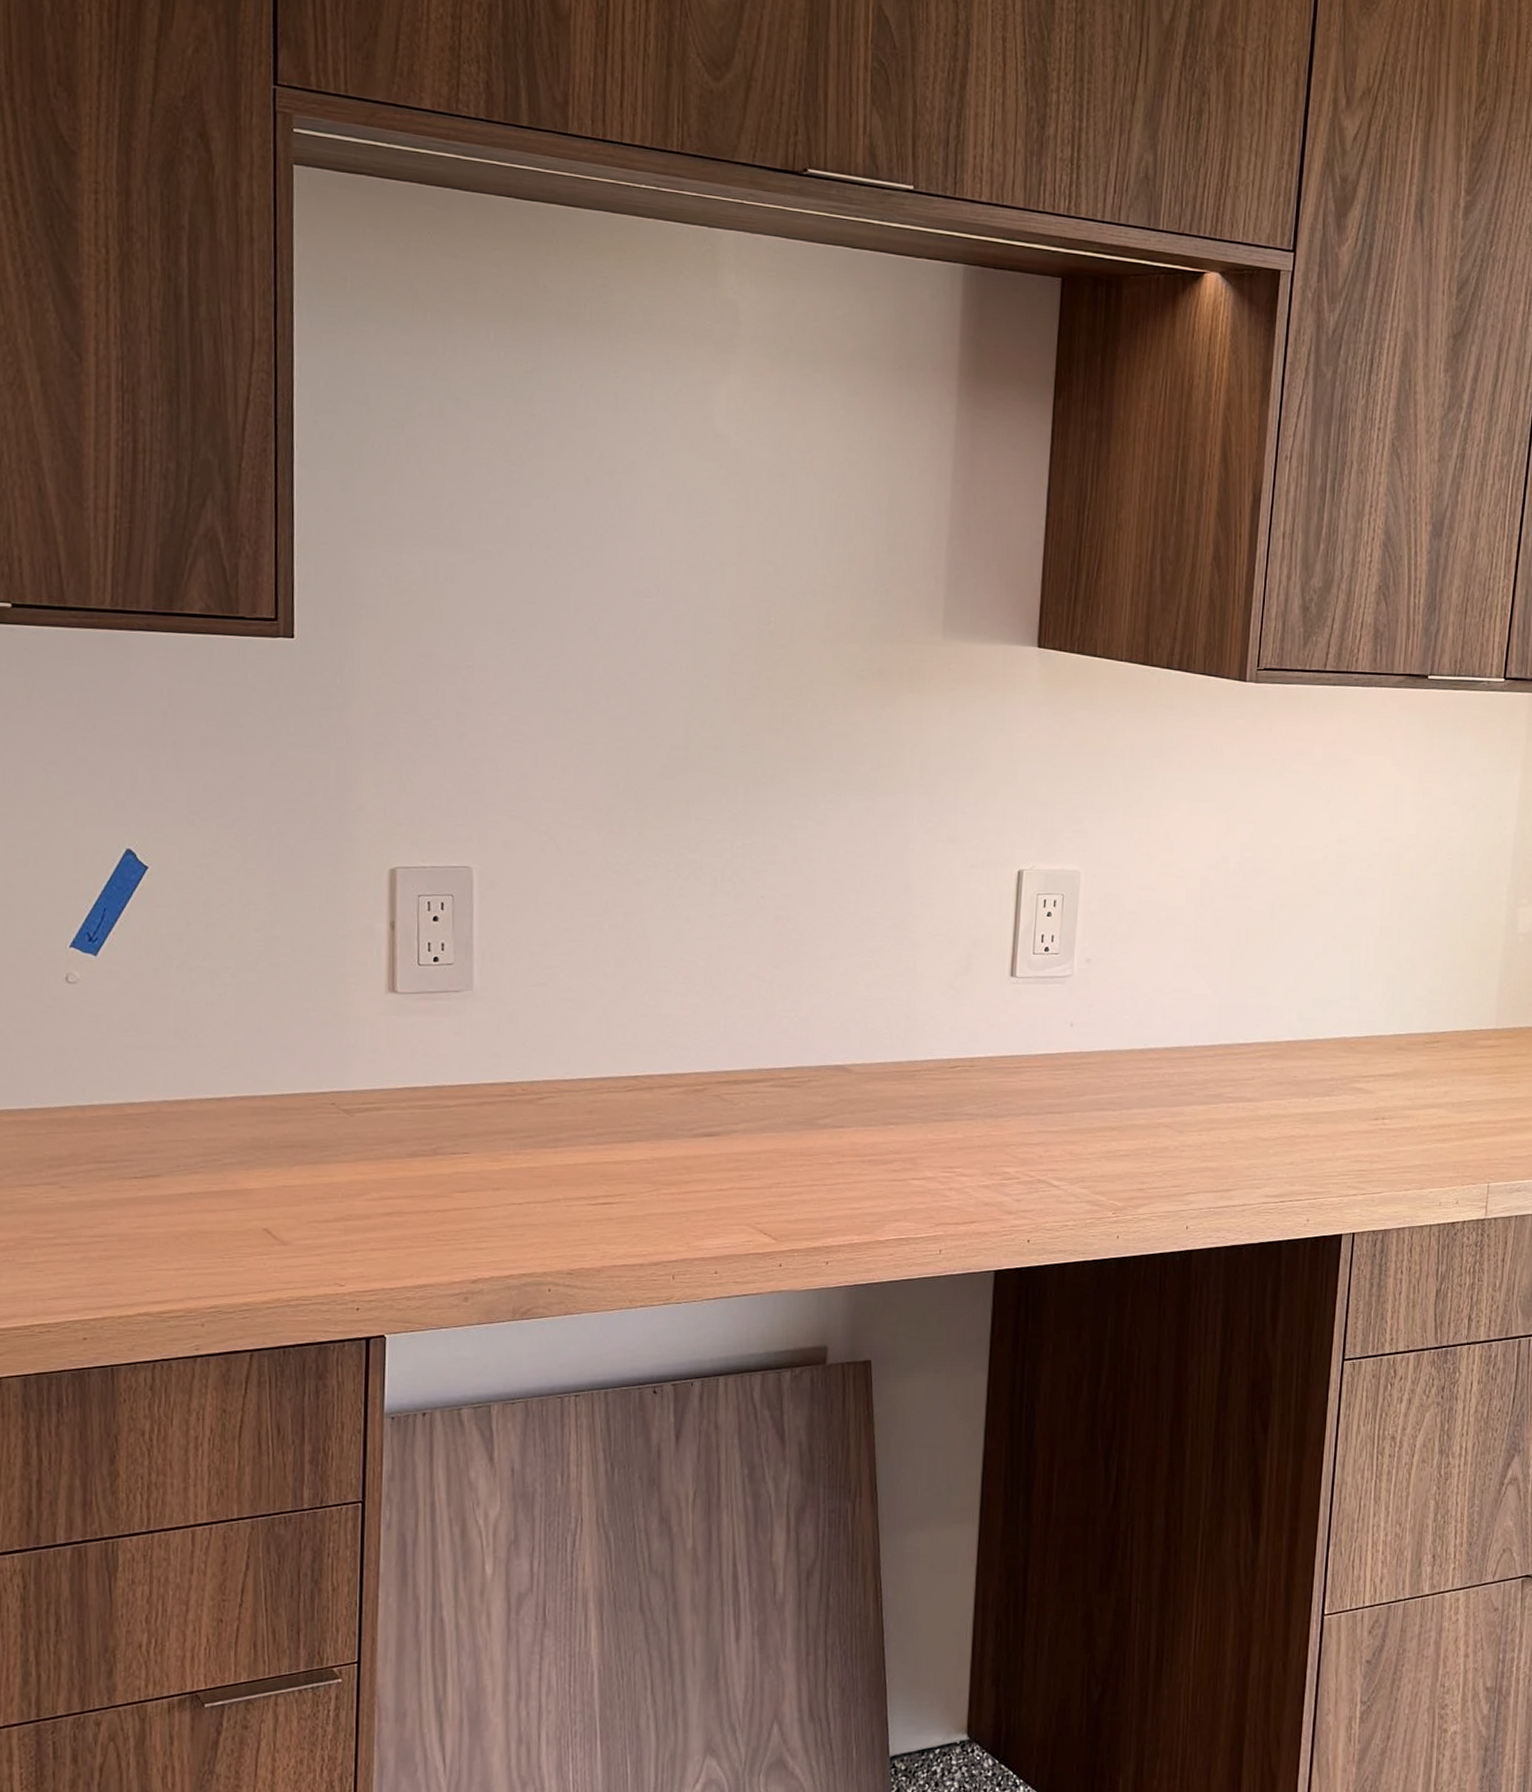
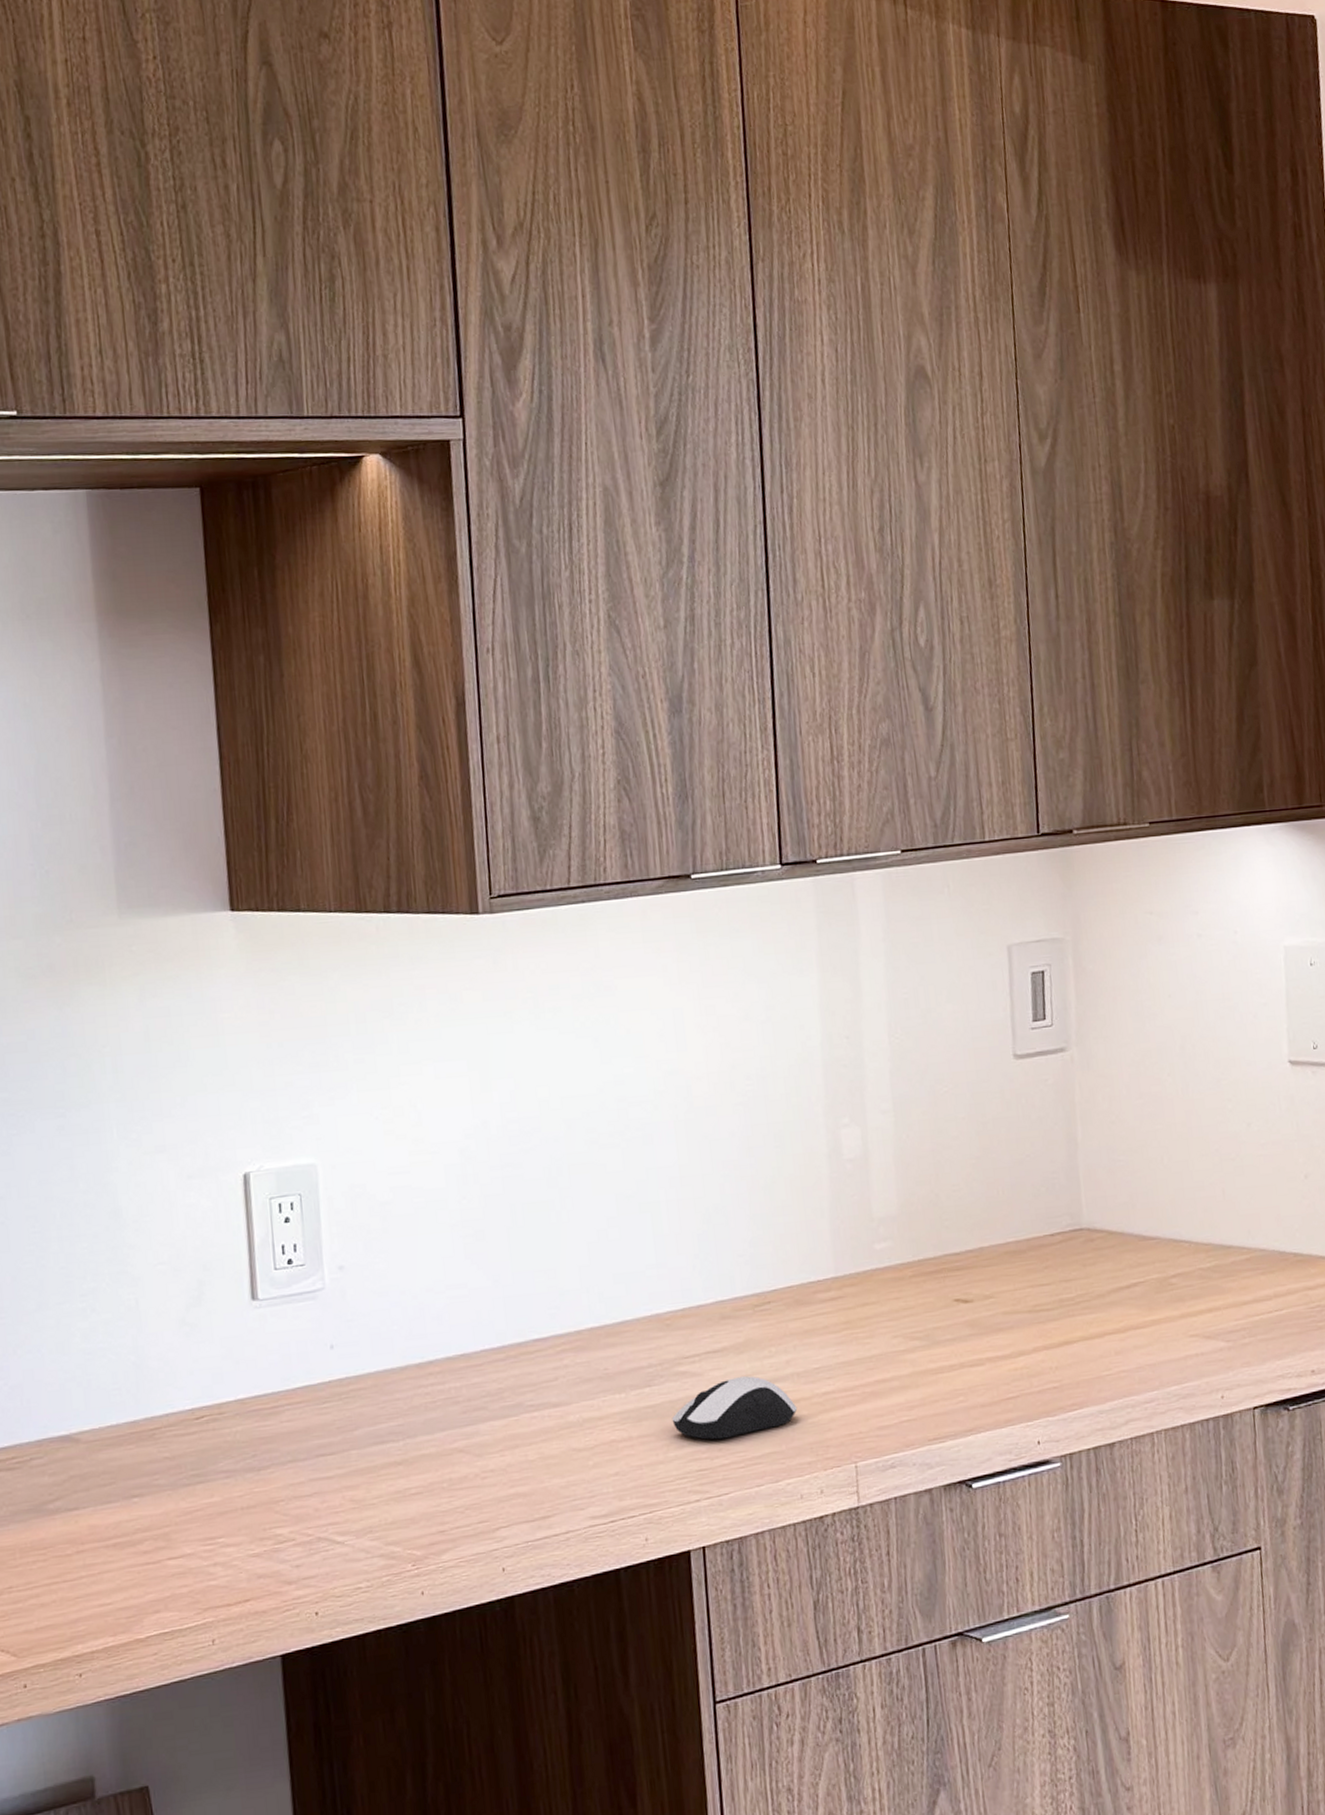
computer mouse: none [1343,1099,1448,1148] -> present [671,1376,798,1440]

